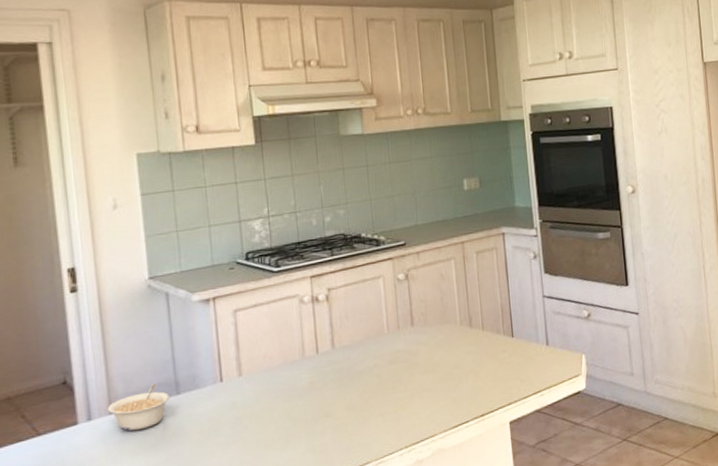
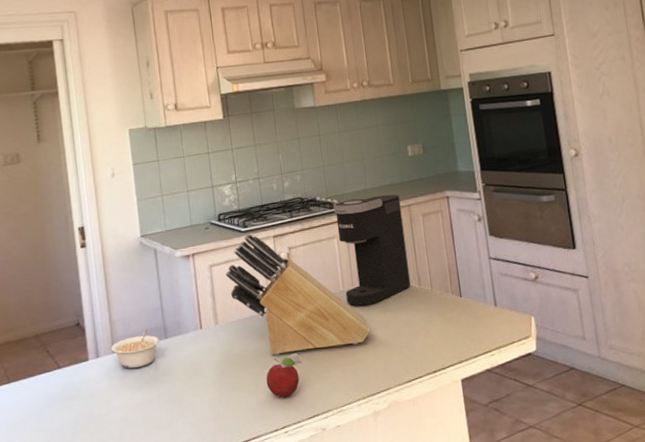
knife block: none [253,274,417,407] -> present [226,234,371,355]
fruit: none [297,403,339,453] -> present [266,353,302,398]
coffee maker: none [380,230,462,350] -> present [333,194,411,306]

